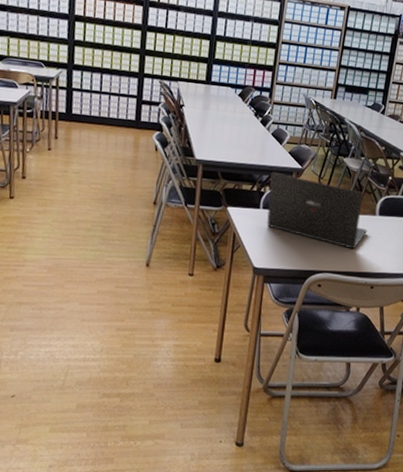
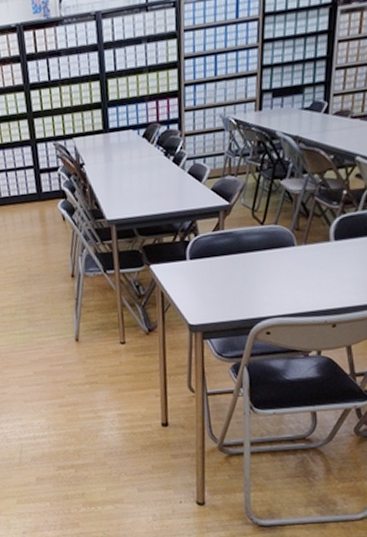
laptop: present [266,171,368,249] -> none [193,215,322,286]

